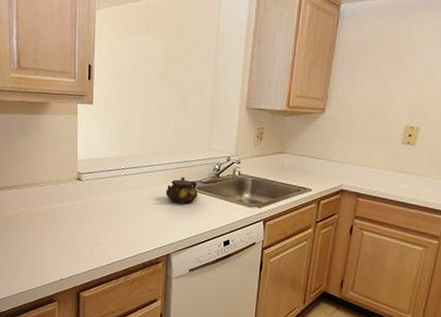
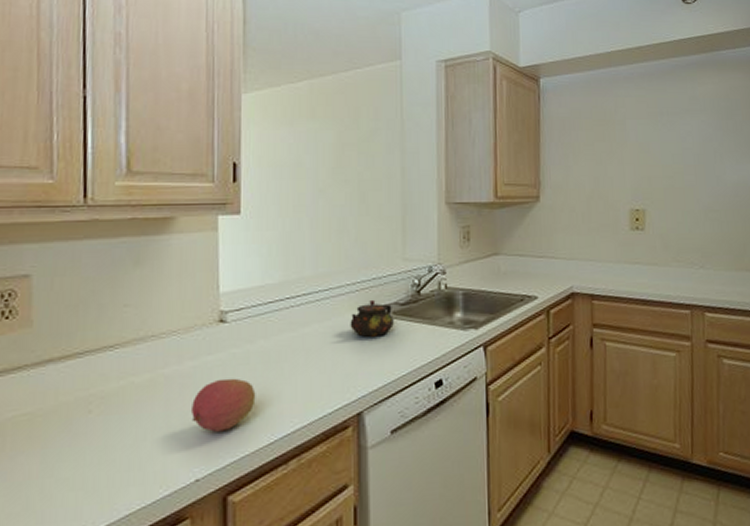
fruit: none [59,218,100,252] -> present [191,378,256,432]

